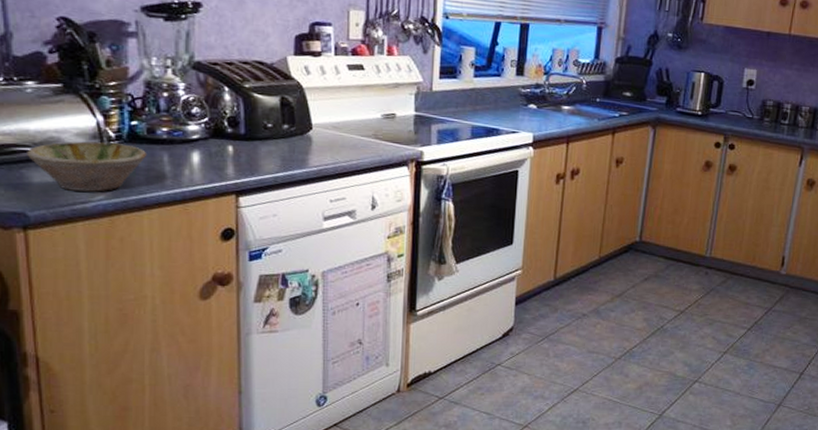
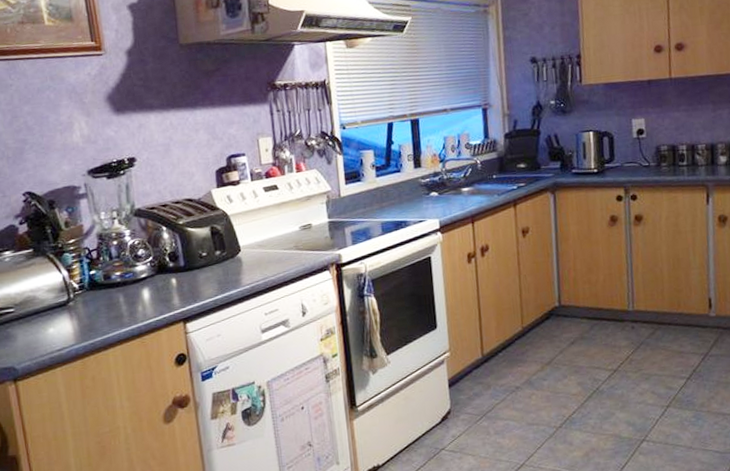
bowl: present [27,141,147,192] -> none [10,292,106,342]

